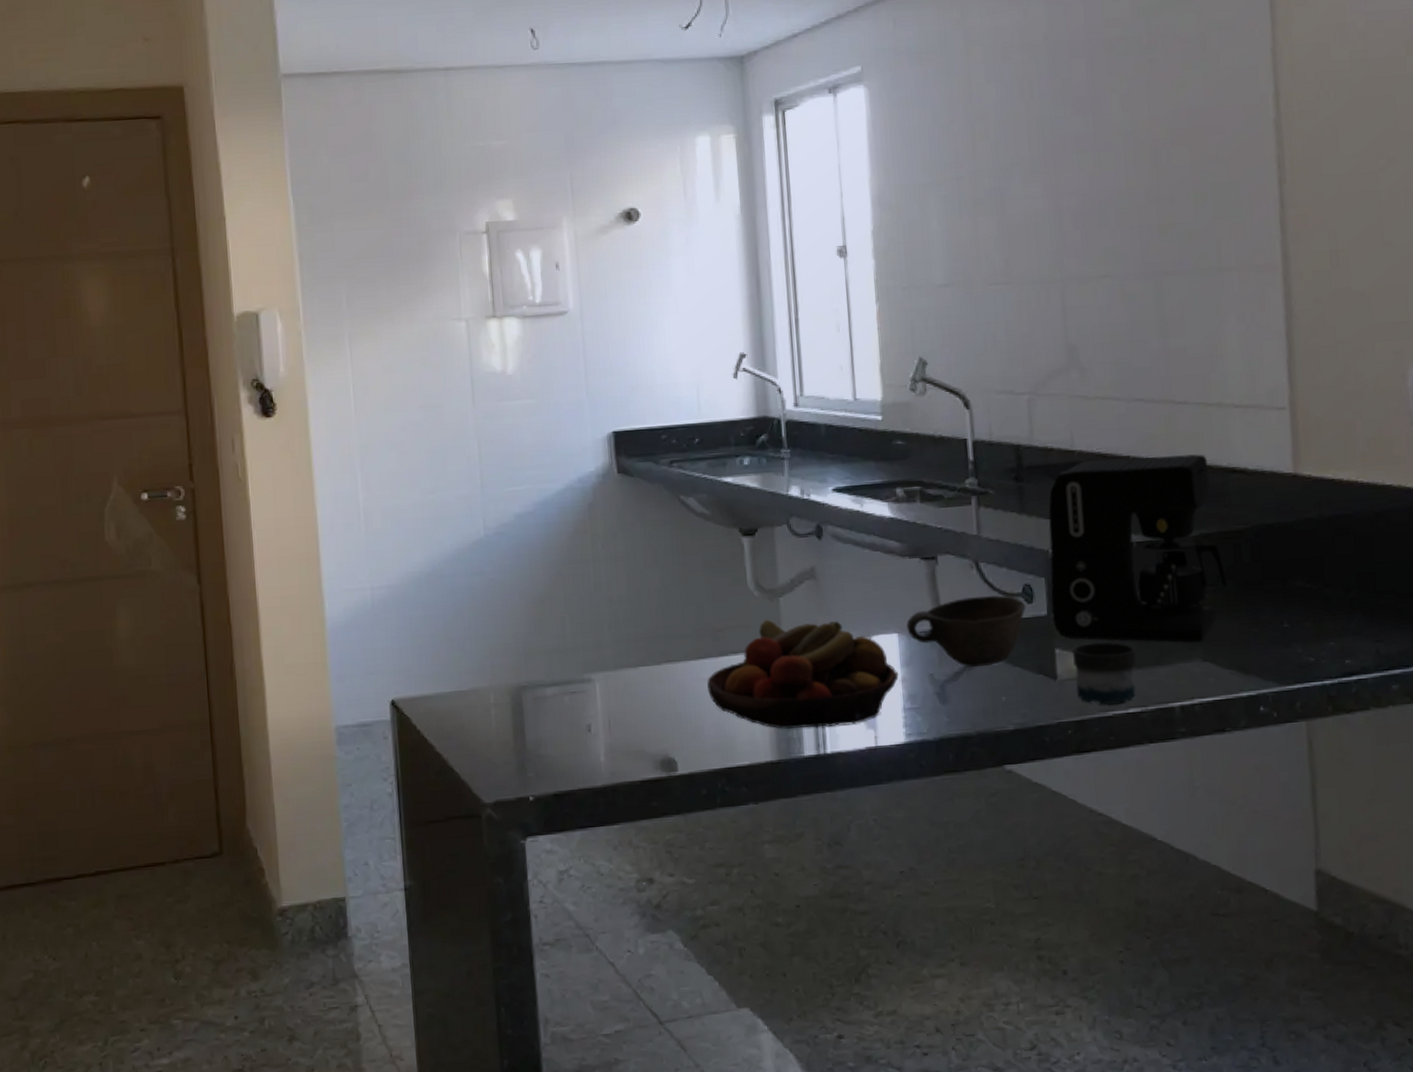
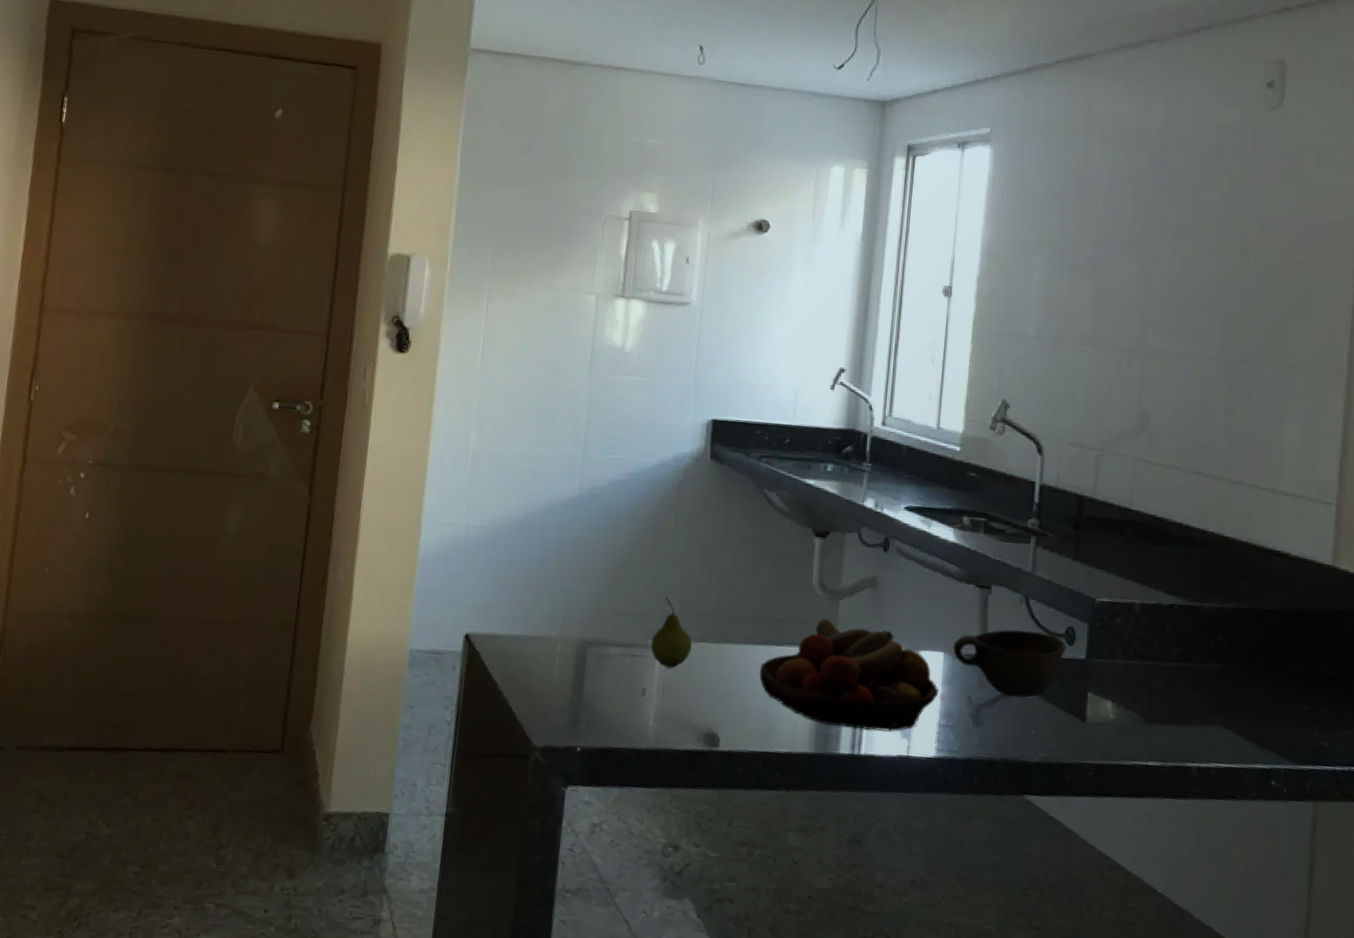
fruit: none [588,626,633,700] -> present [650,597,693,669]
coffee maker: present [1048,454,1228,643] -> none [1089,520,1257,709]
mug: present [1072,642,1136,706] -> none [1102,692,1163,756]

